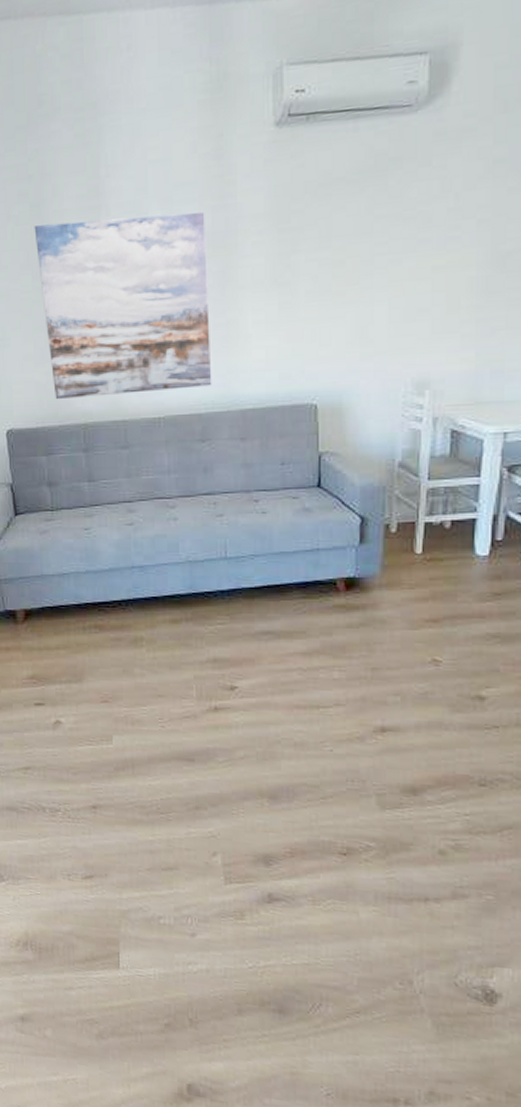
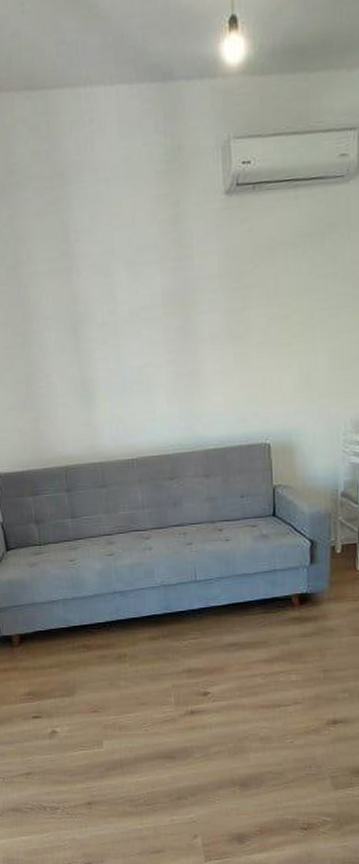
wall art: present [34,212,212,400] -> none [12,273,178,446]

